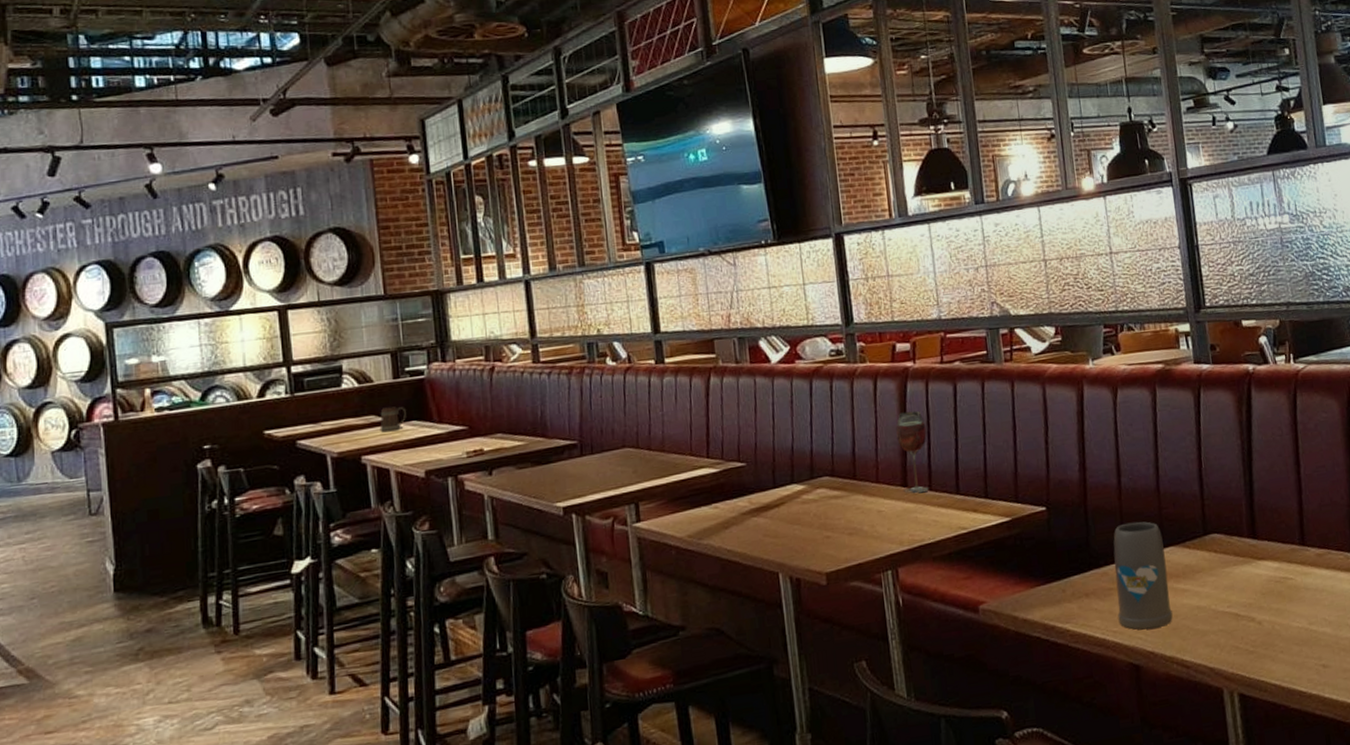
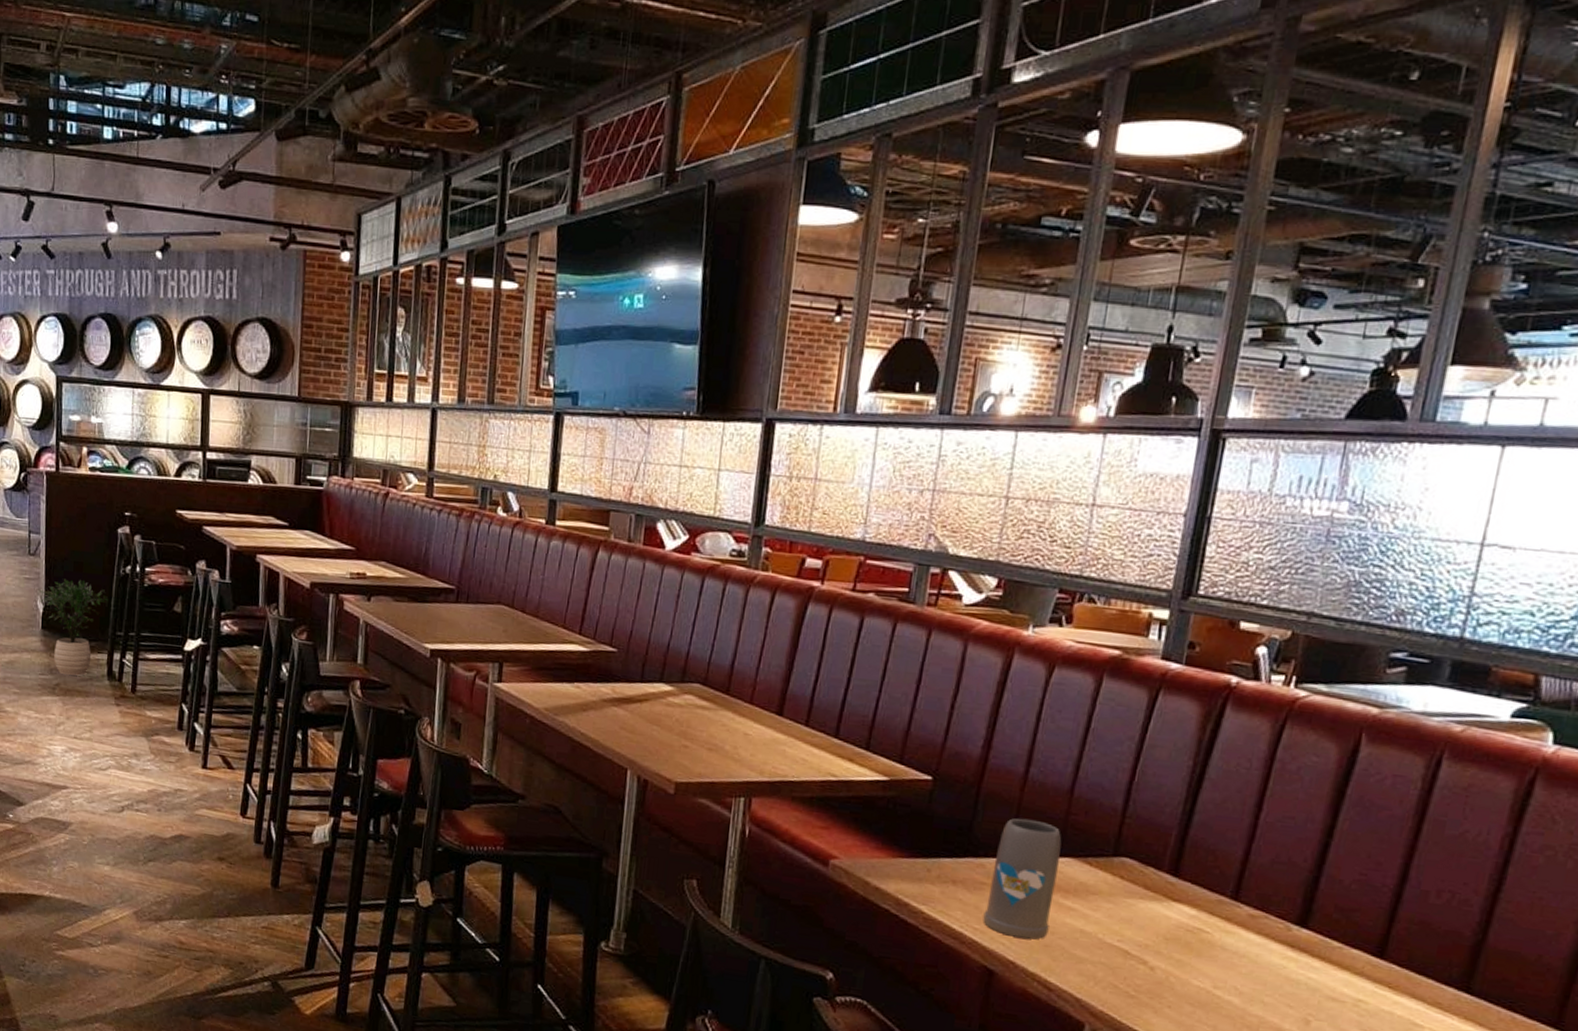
potted plant: none [106,527,194,637] -> present [38,578,108,676]
beer mug: present [379,406,406,433] -> none [276,511,302,537]
wineglass: present [896,410,930,495] -> none [777,635,819,727]

